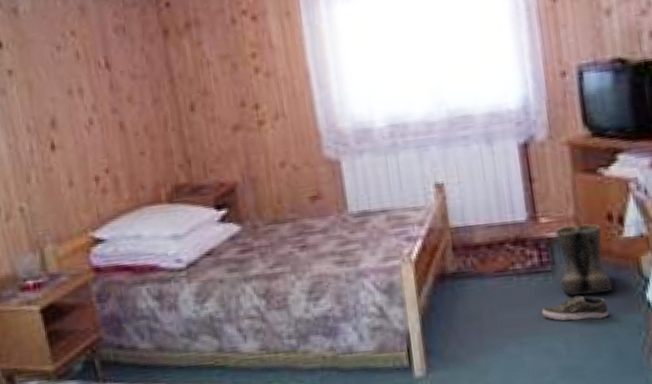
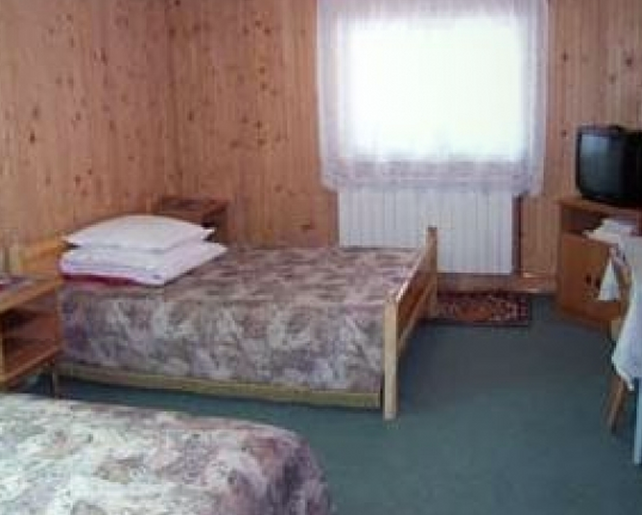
shoe: present [542,295,609,321] -> none [514,353,576,377]
boots: present [554,224,614,296] -> none [535,283,583,353]

